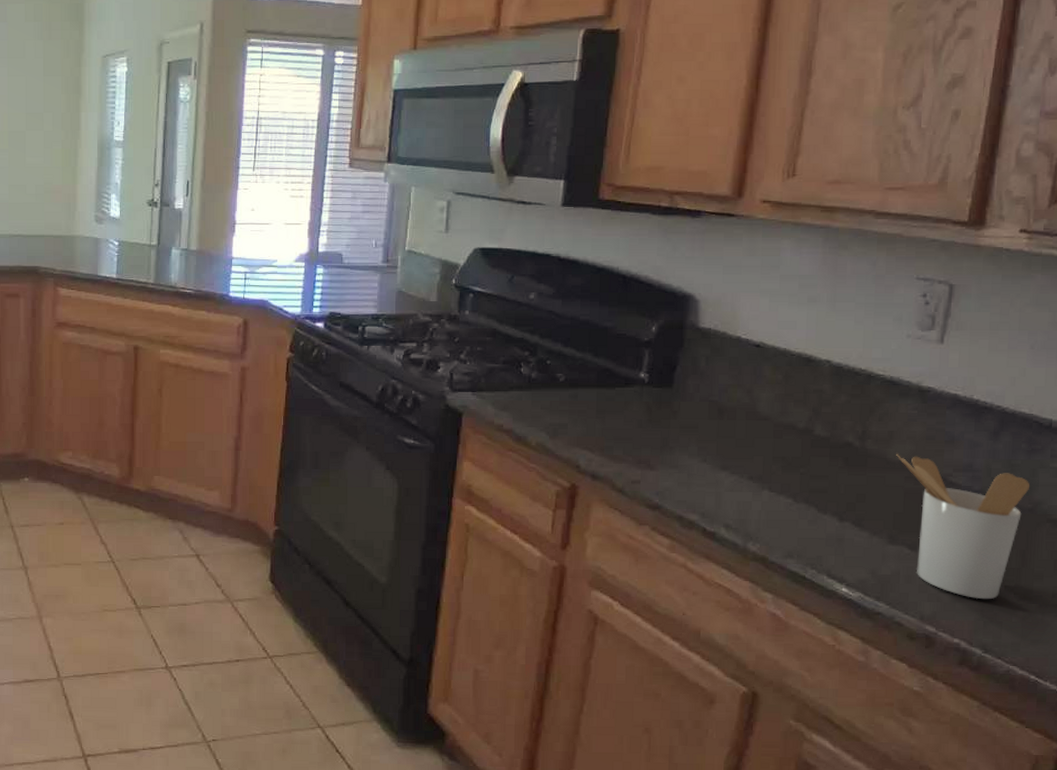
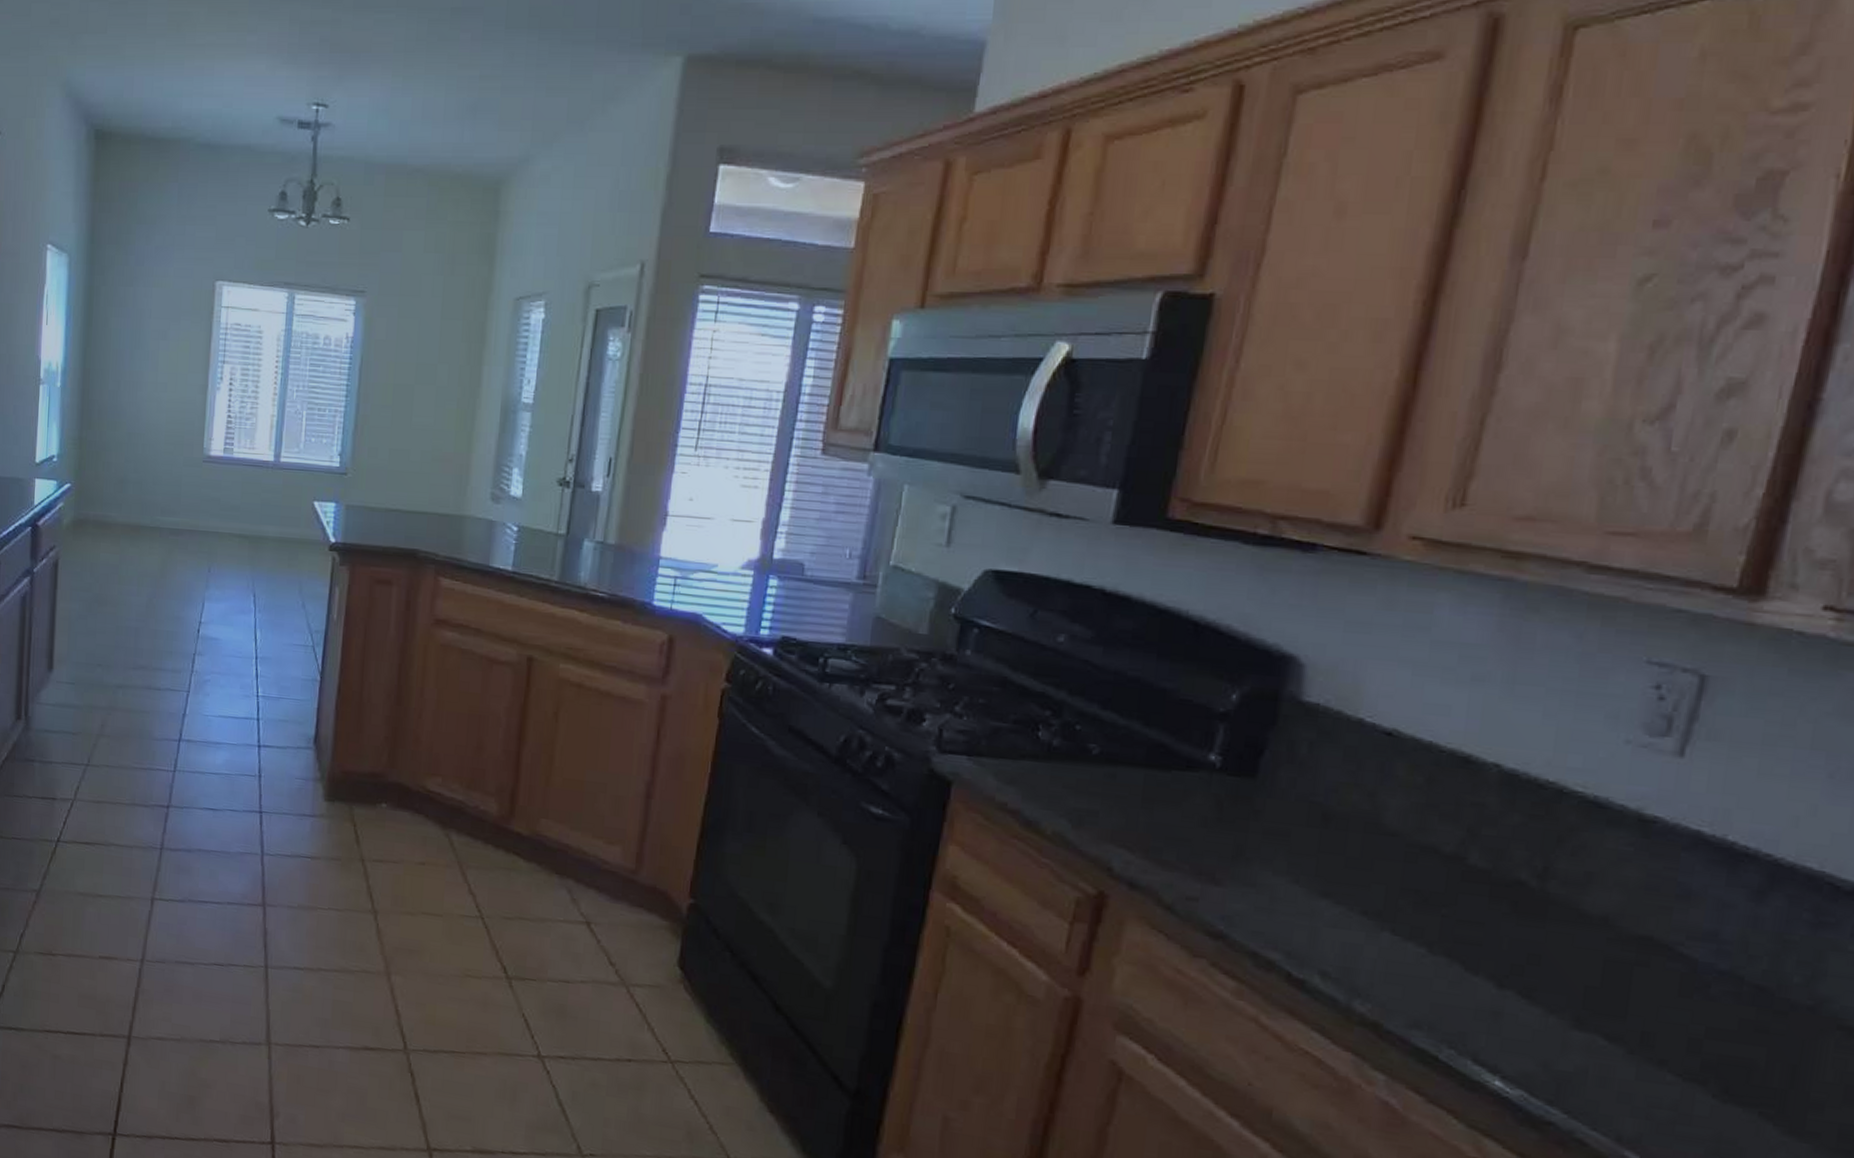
utensil holder: present [896,453,1030,600] -> none [1595,904,1813,1128]

